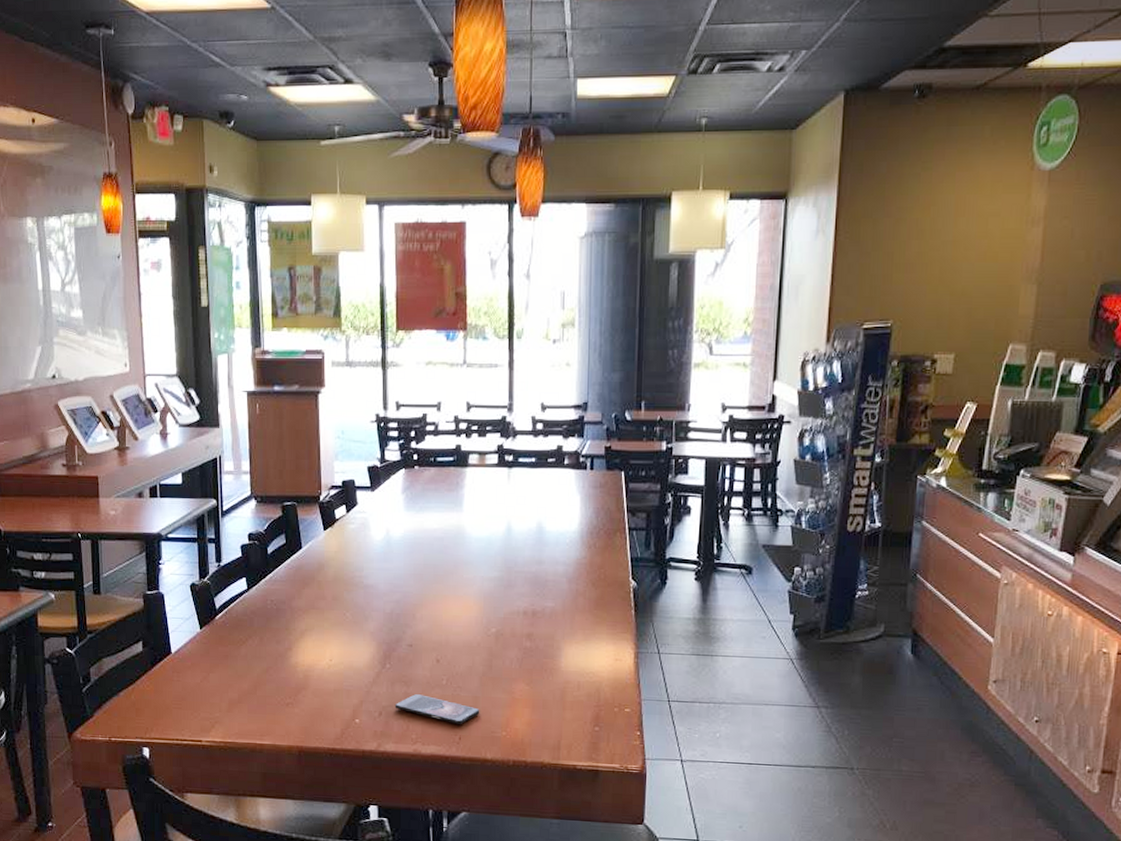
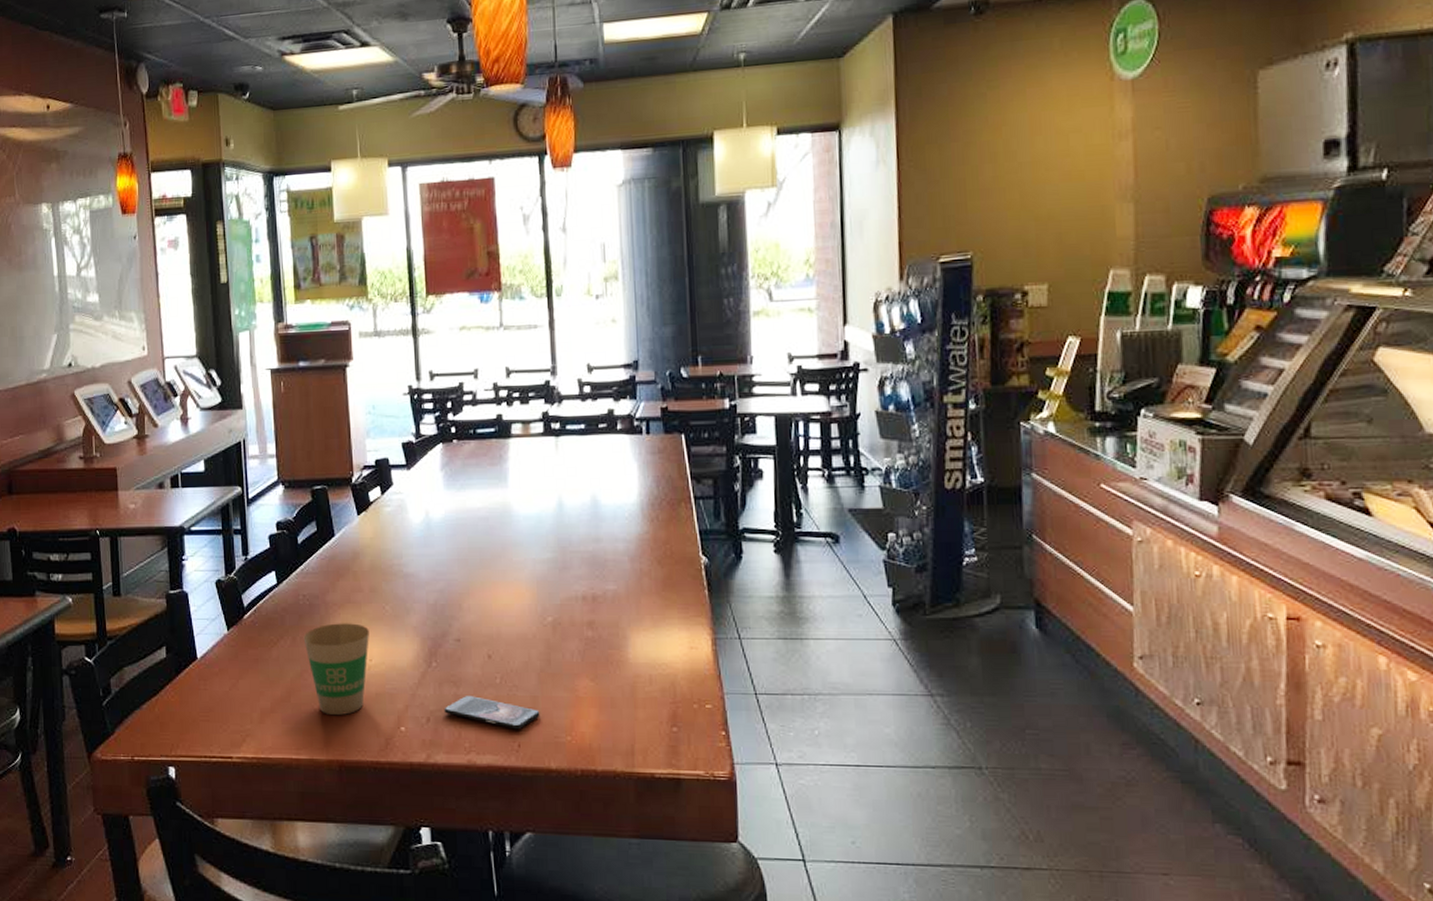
paper cup: none [270,626,330,708] -> present [303,623,369,716]

